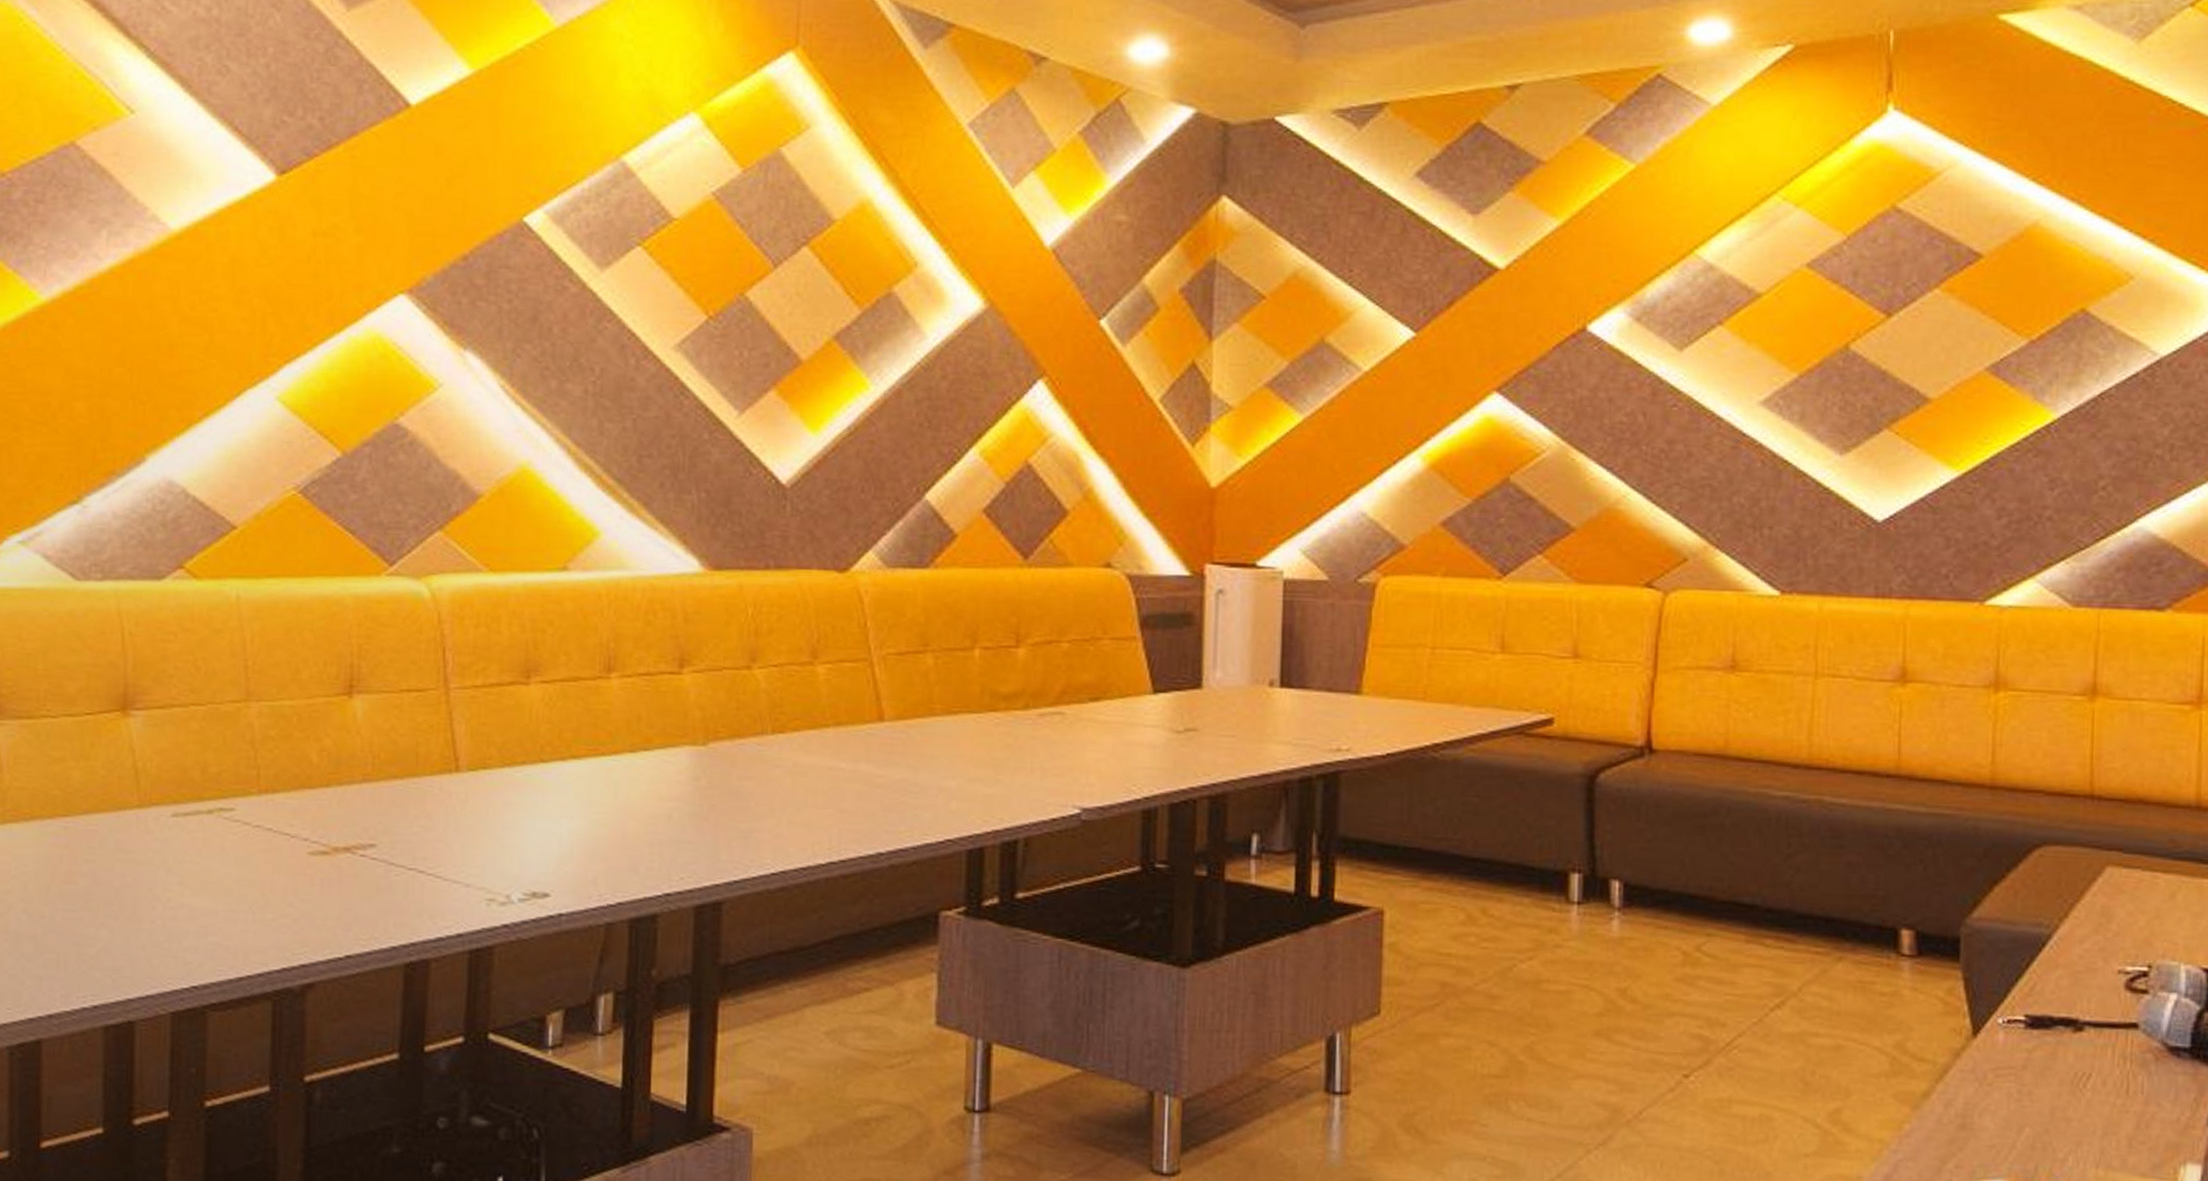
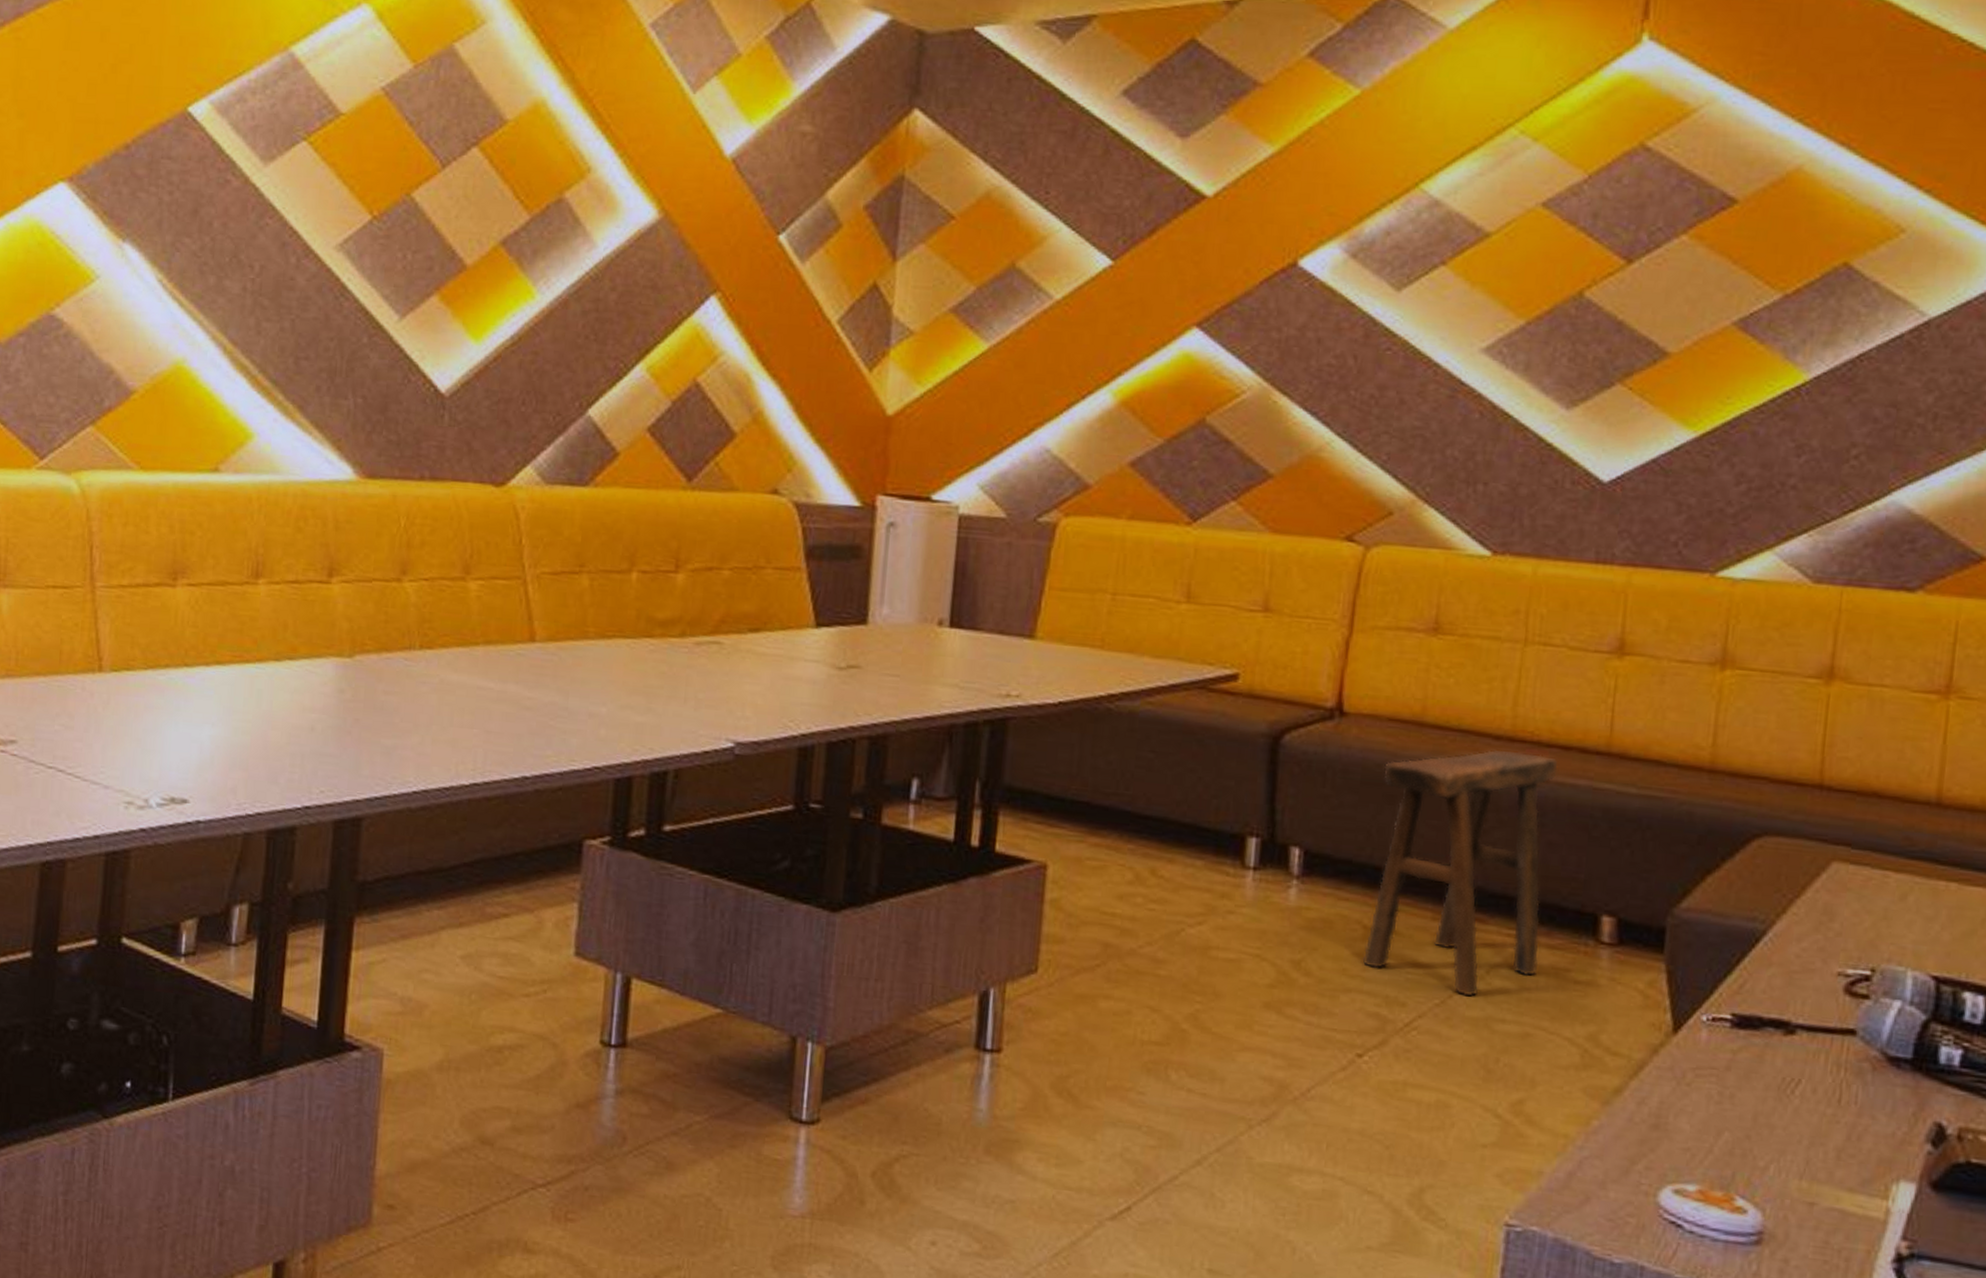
stool: none [1683,777,1852,1014] -> present [1362,749,1558,997]

